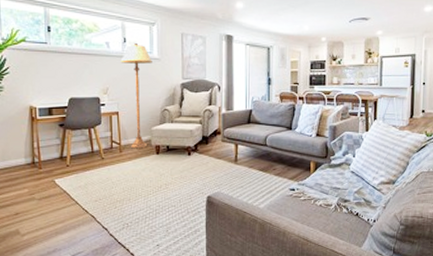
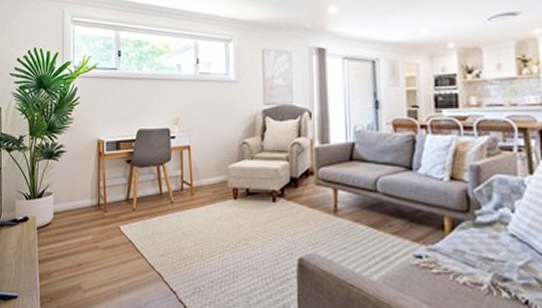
floor lamp: present [120,44,152,149] -> none [193,64,229,191]

